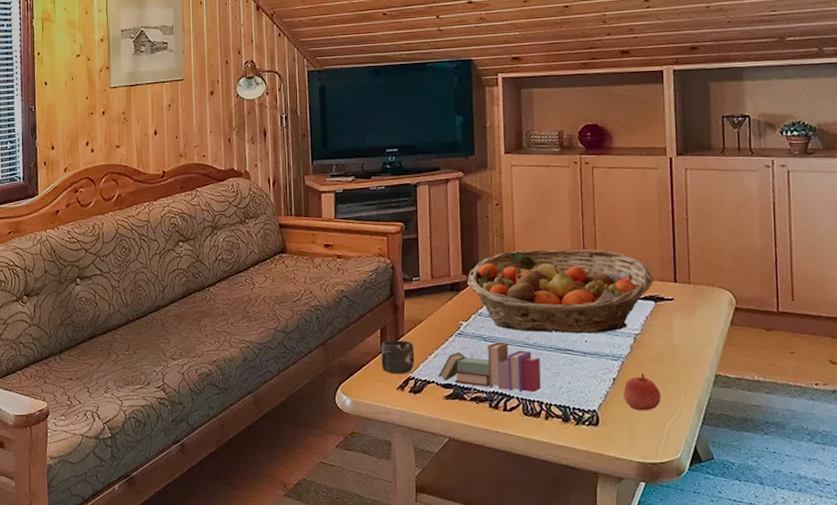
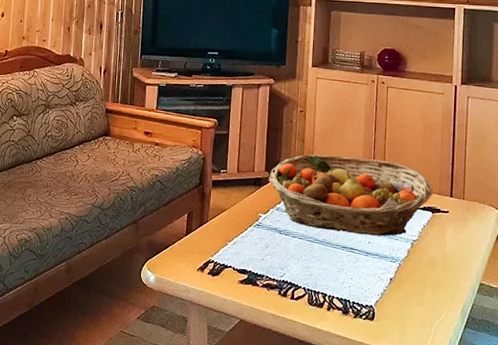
mug: present [381,340,415,374] -> none [185,224,216,257]
book: present [438,342,541,392] -> none [236,236,327,284]
apple: present [623,374,661,411] -> none [398,276,431,311]

